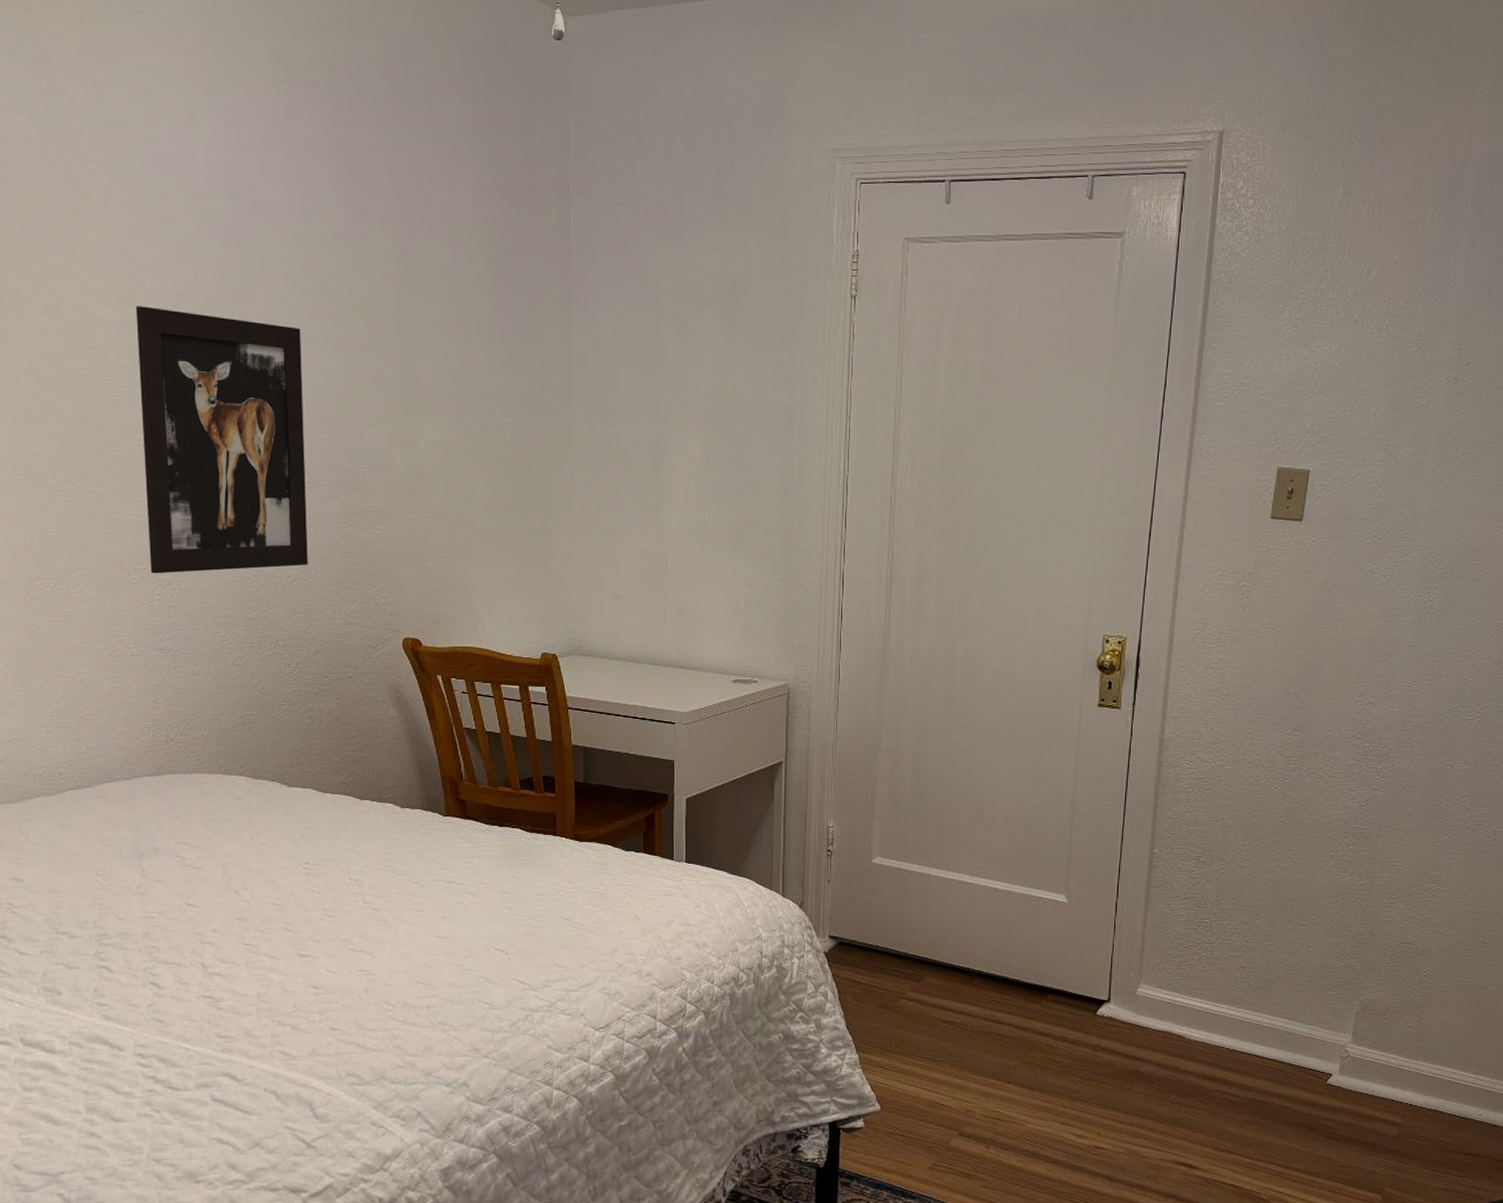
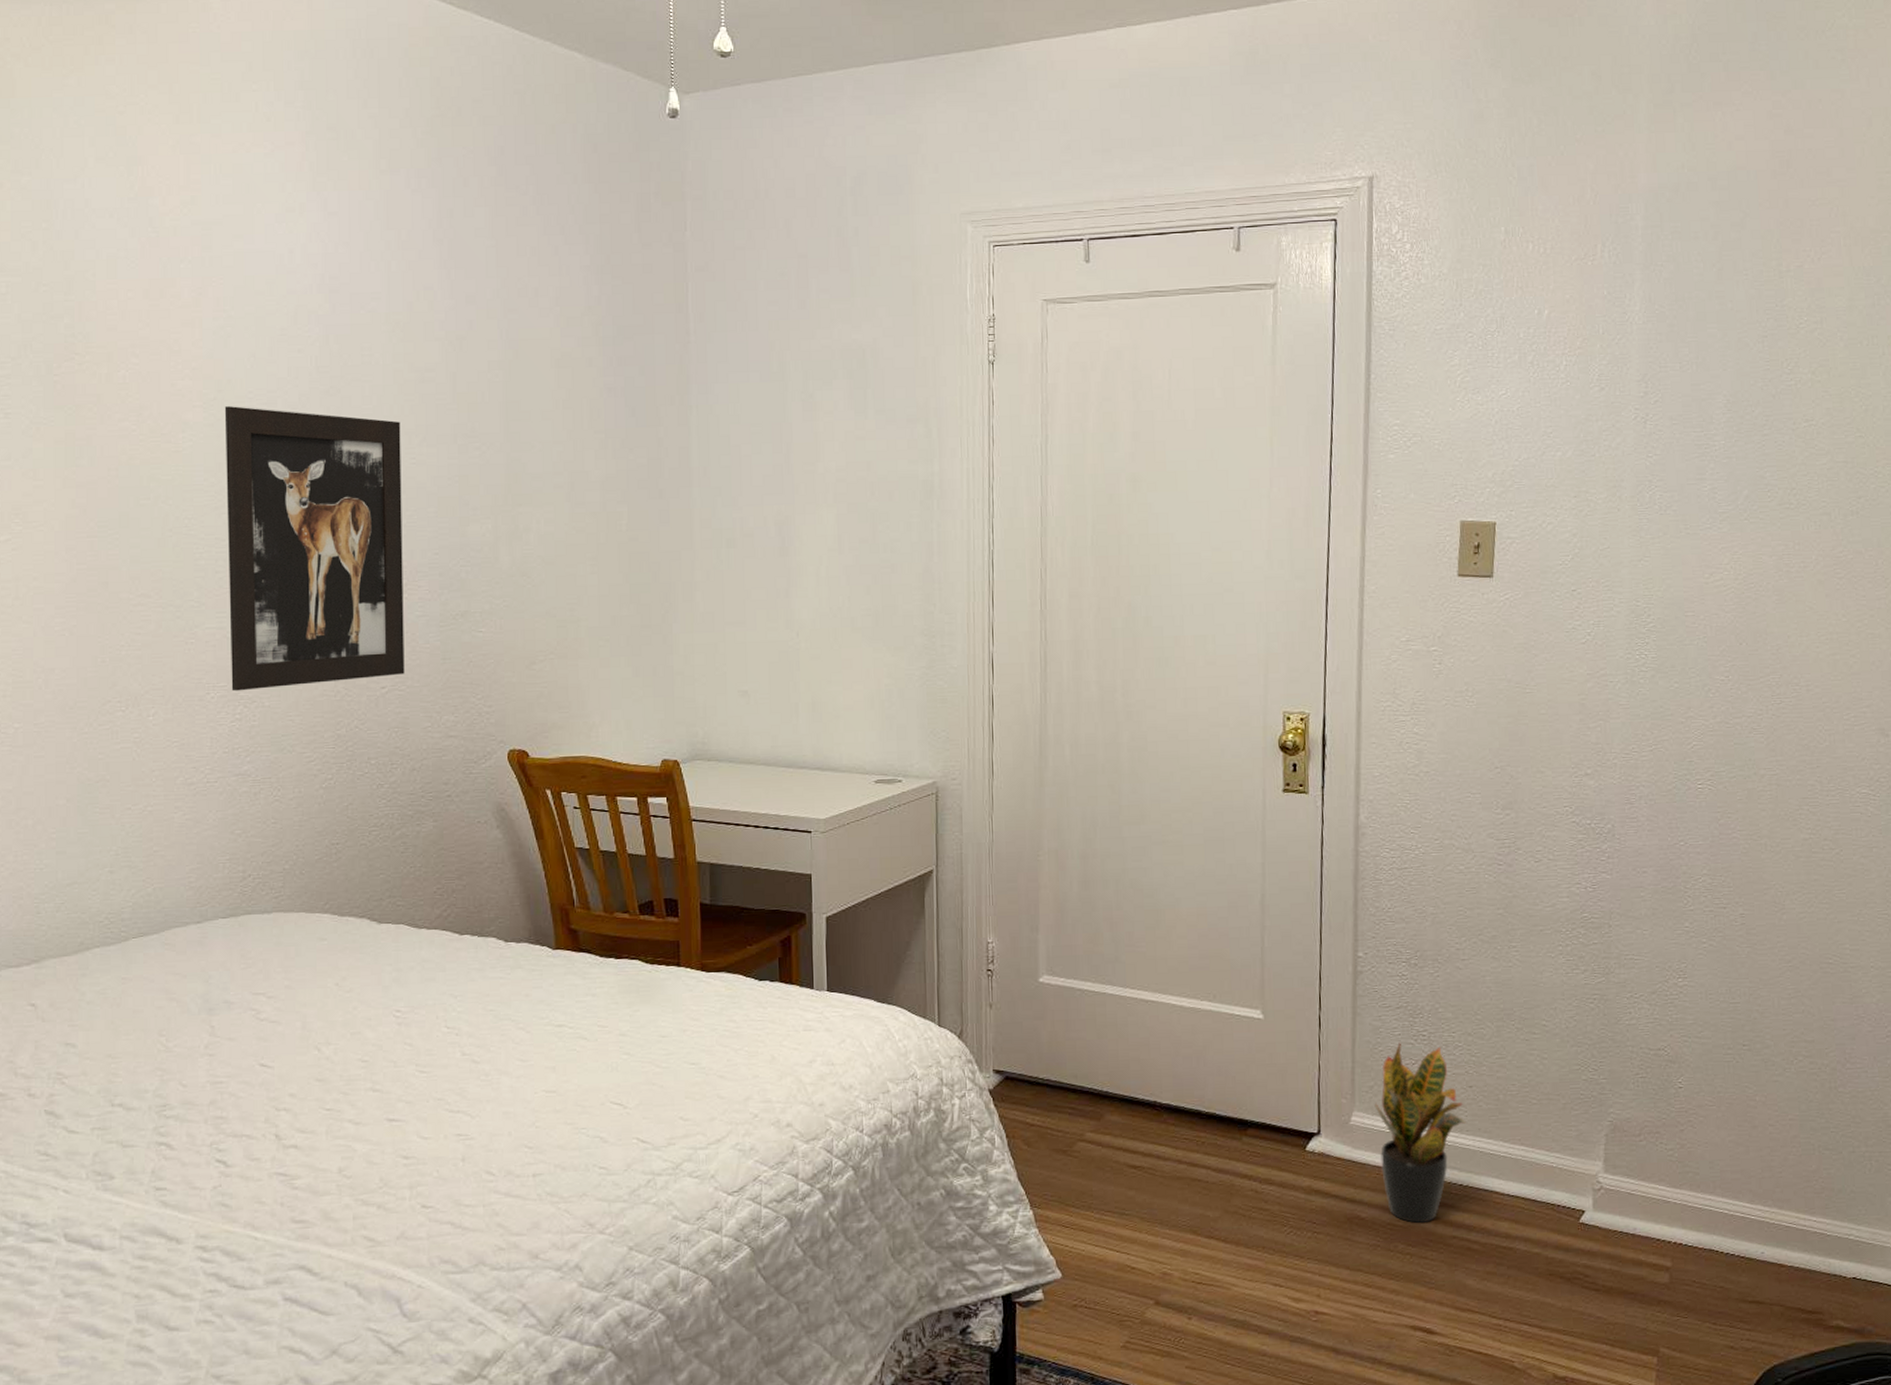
potted plant: none [1158,927,1237,1078] -> present [1374,1041,1467,1223]

